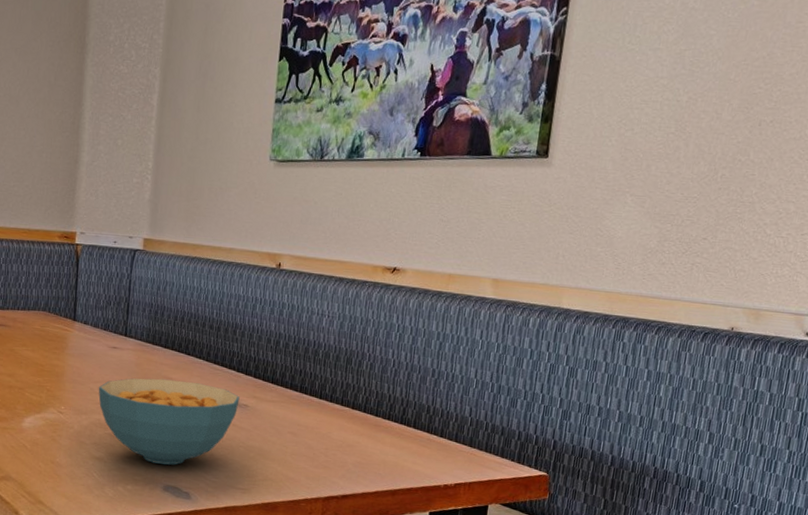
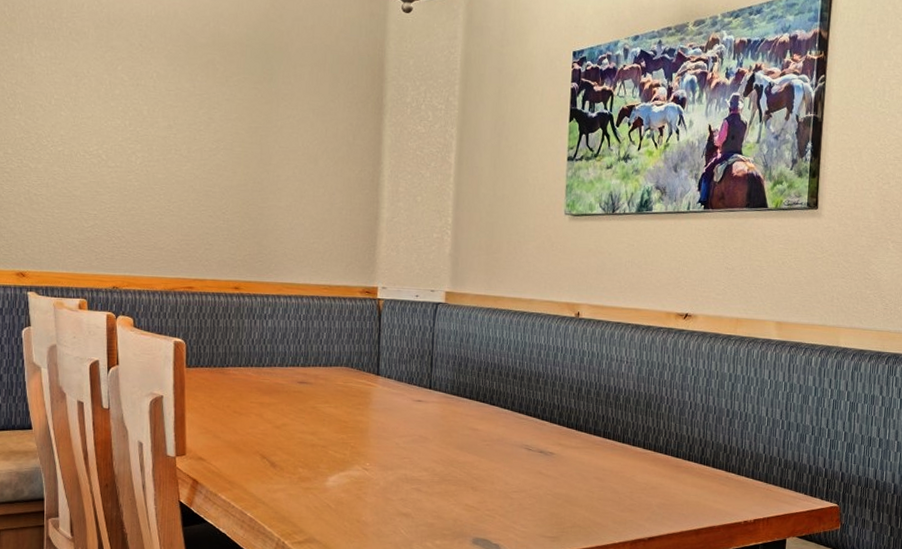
cereal bowl: present [98,378,240,465] -> none [403,430,545,517]

